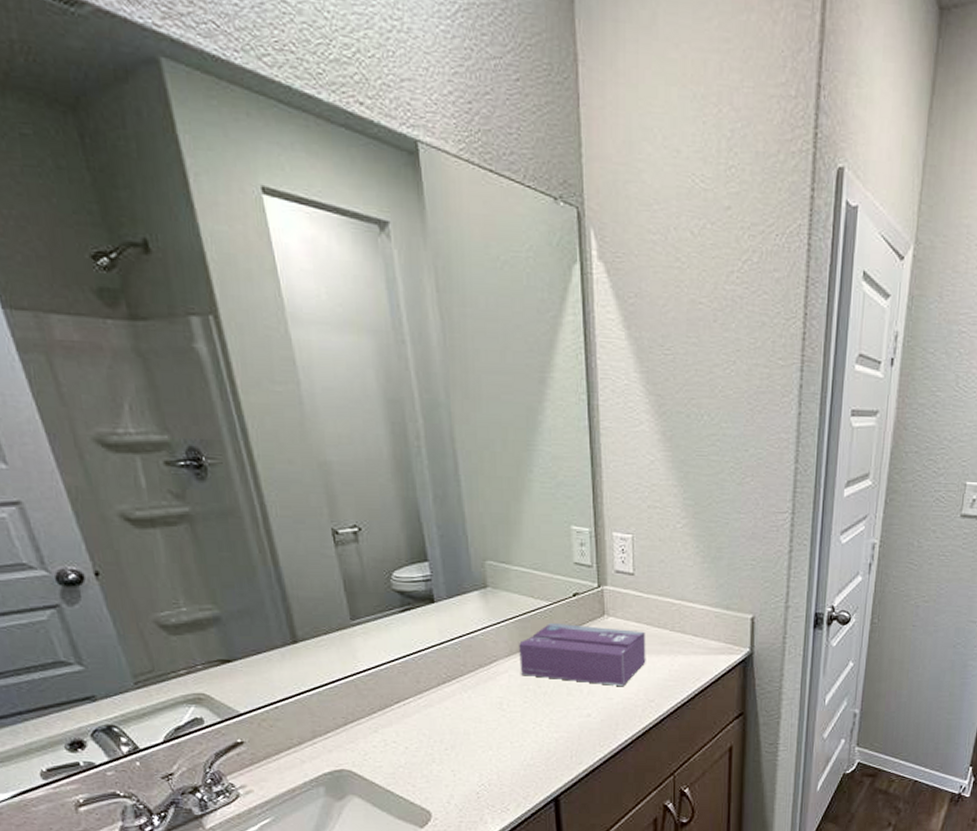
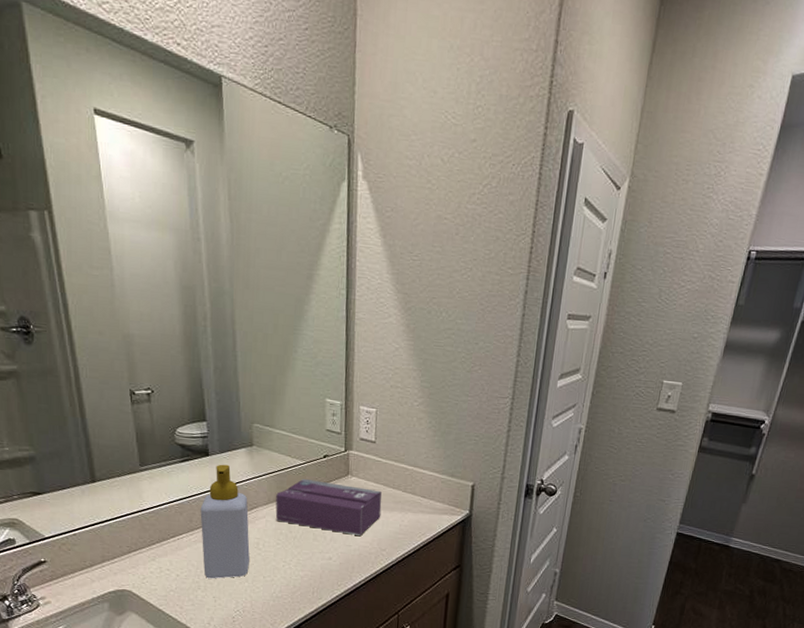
soap bottle: none [428,611,492,749] -> present [200,464,250,579]

